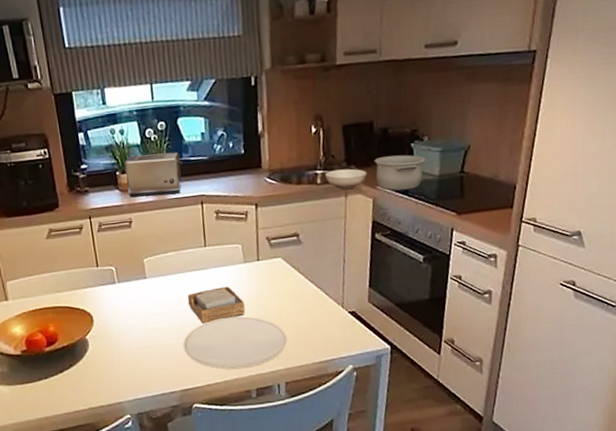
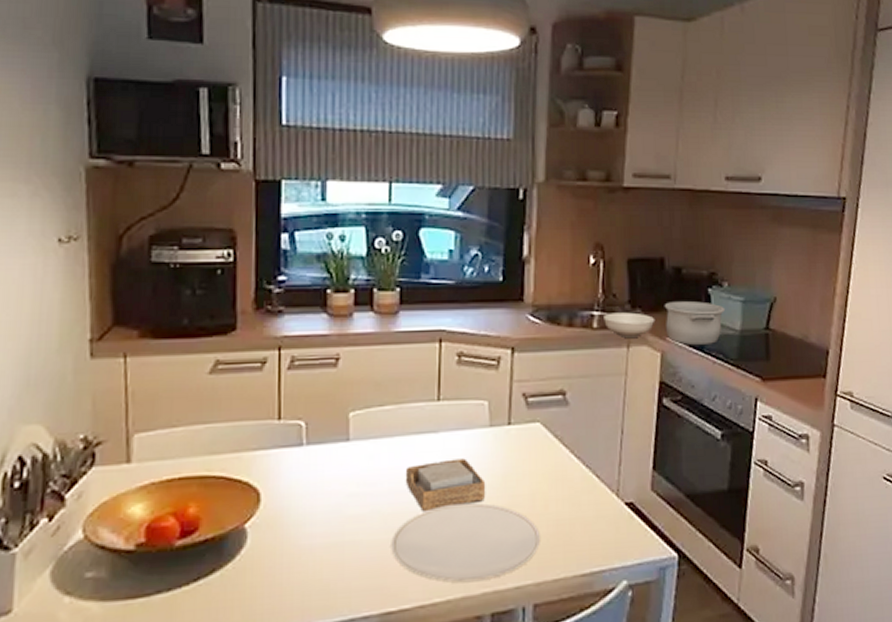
toaster: present [124,152,183,198] -> none [339,269,420,326]

